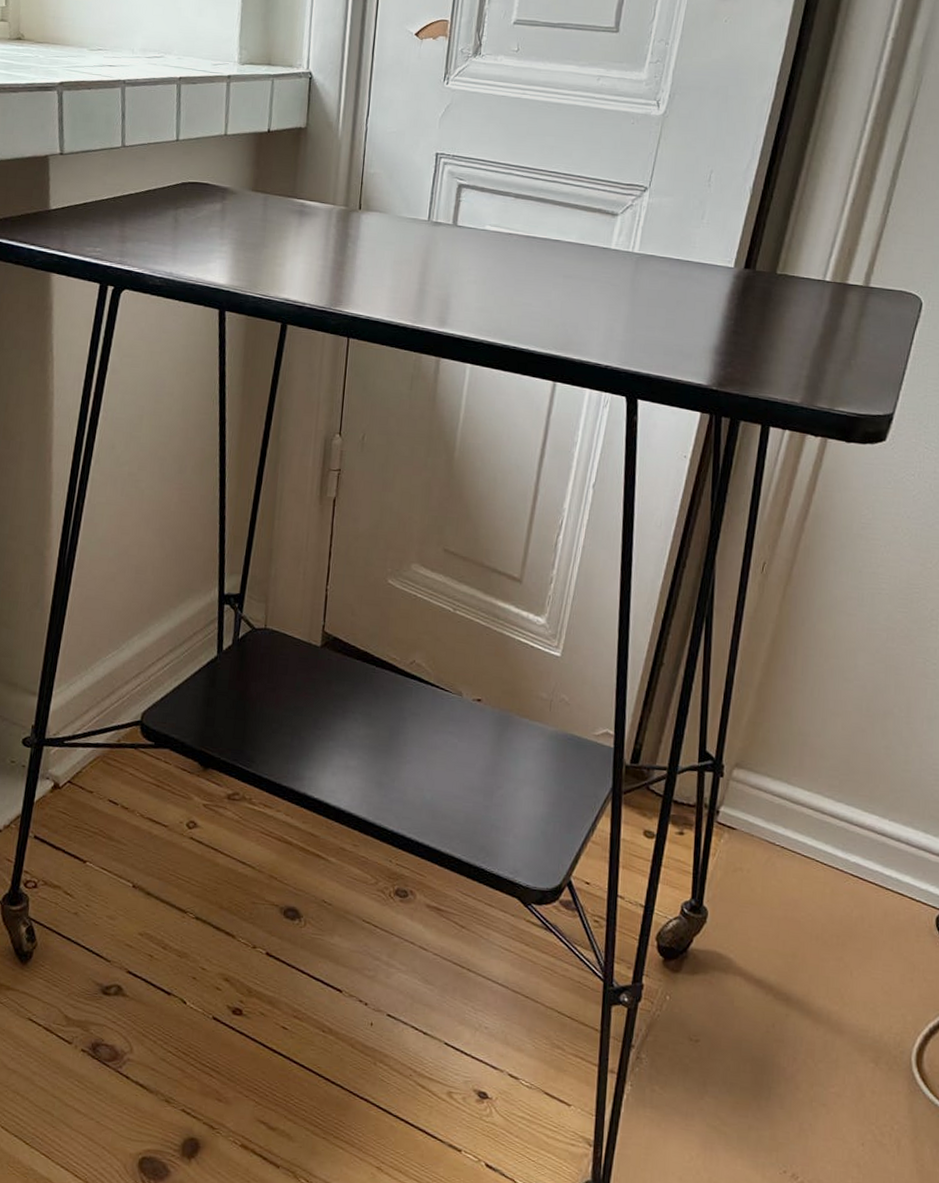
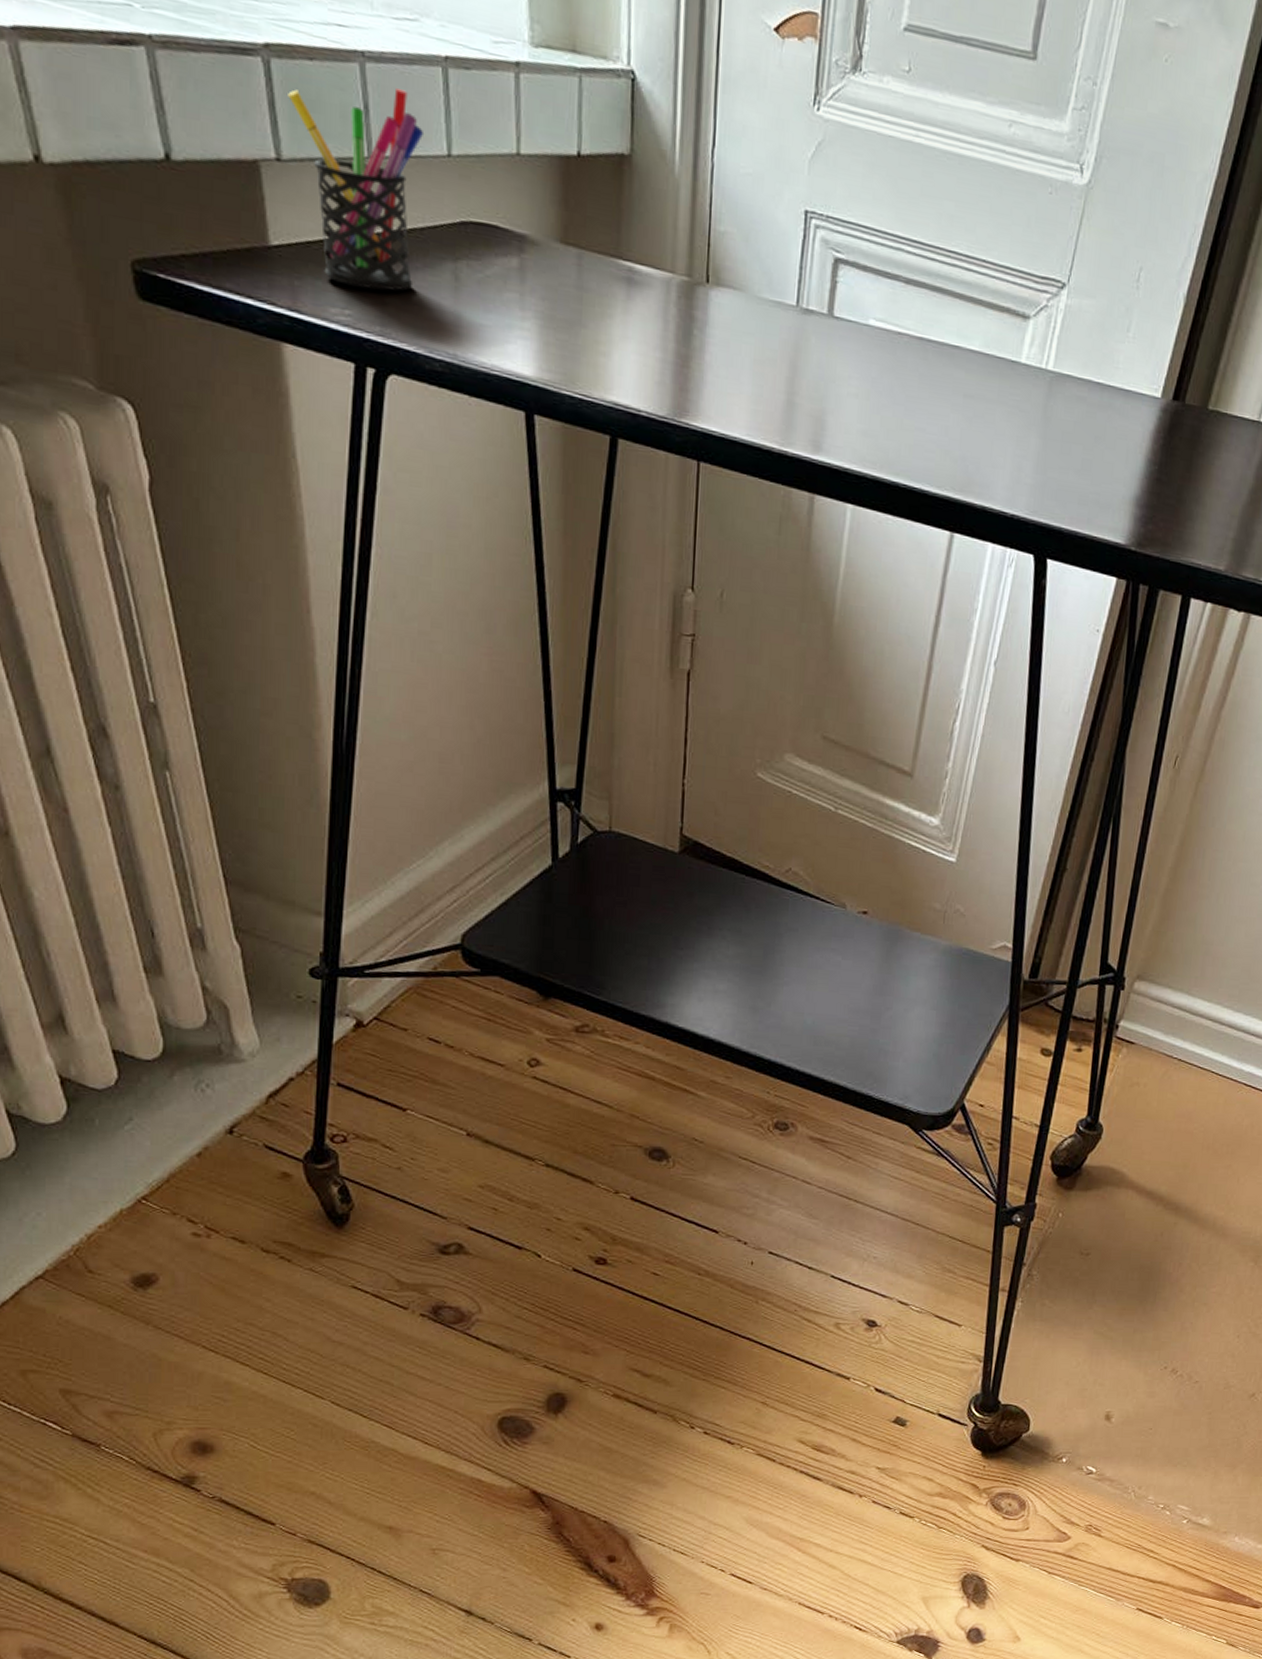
pen holder: none [72,101,162,233] -> present [288,89,425,291]

